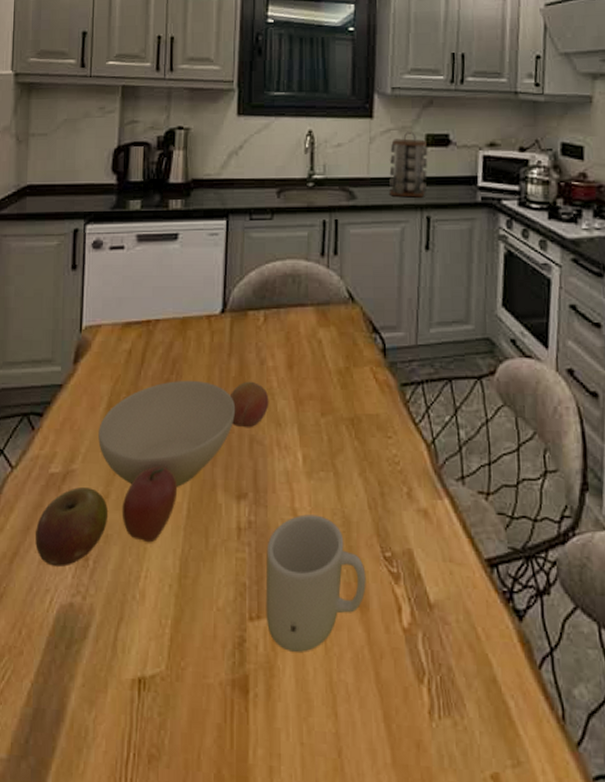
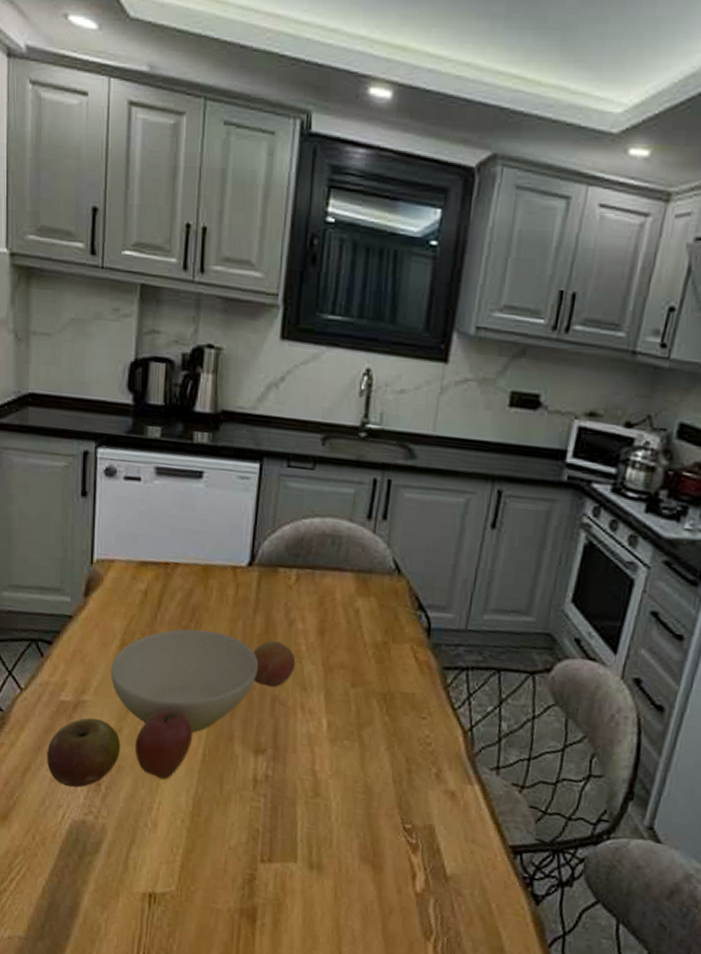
mug: present [265,514,366,652] -> none [277,777,383,898]
spice rack: present [389,131,428,198] -> none [457,385,512,467]

